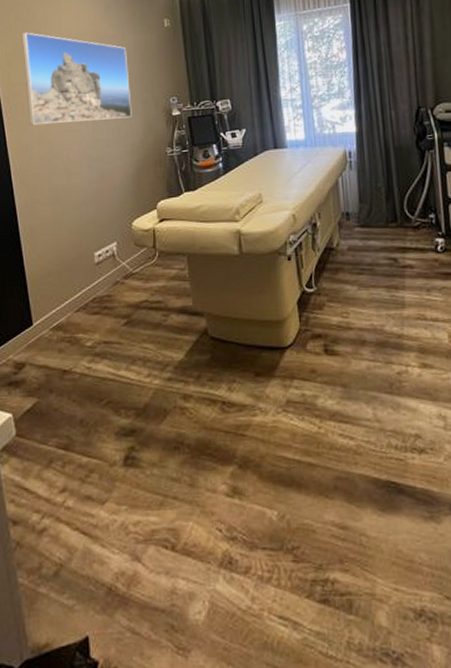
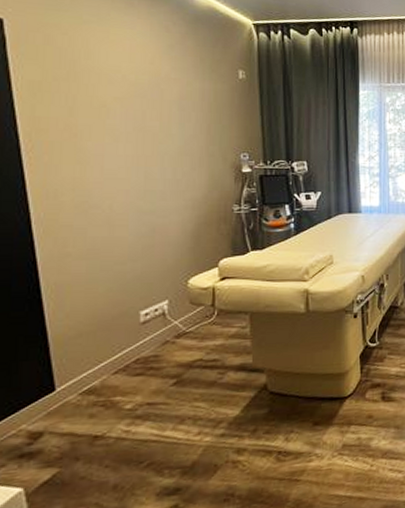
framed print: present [22,32,132,126] -> none [52,59,195,171]

